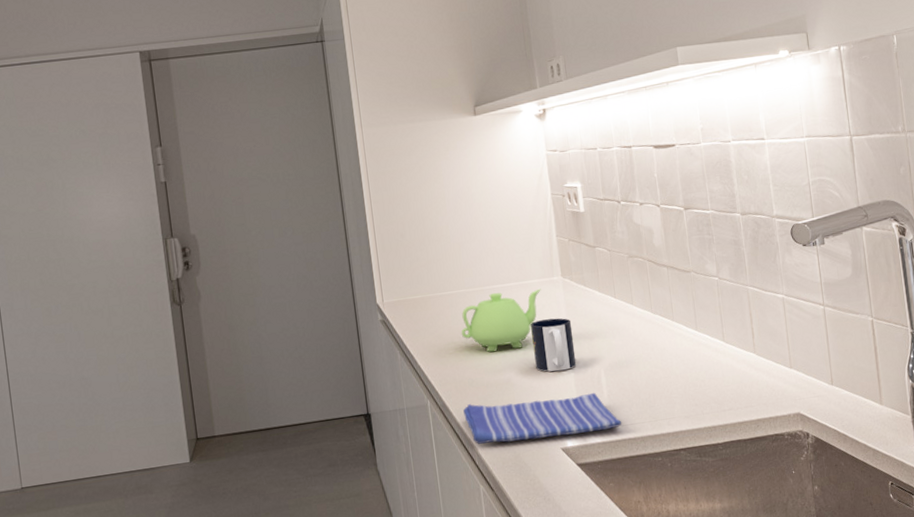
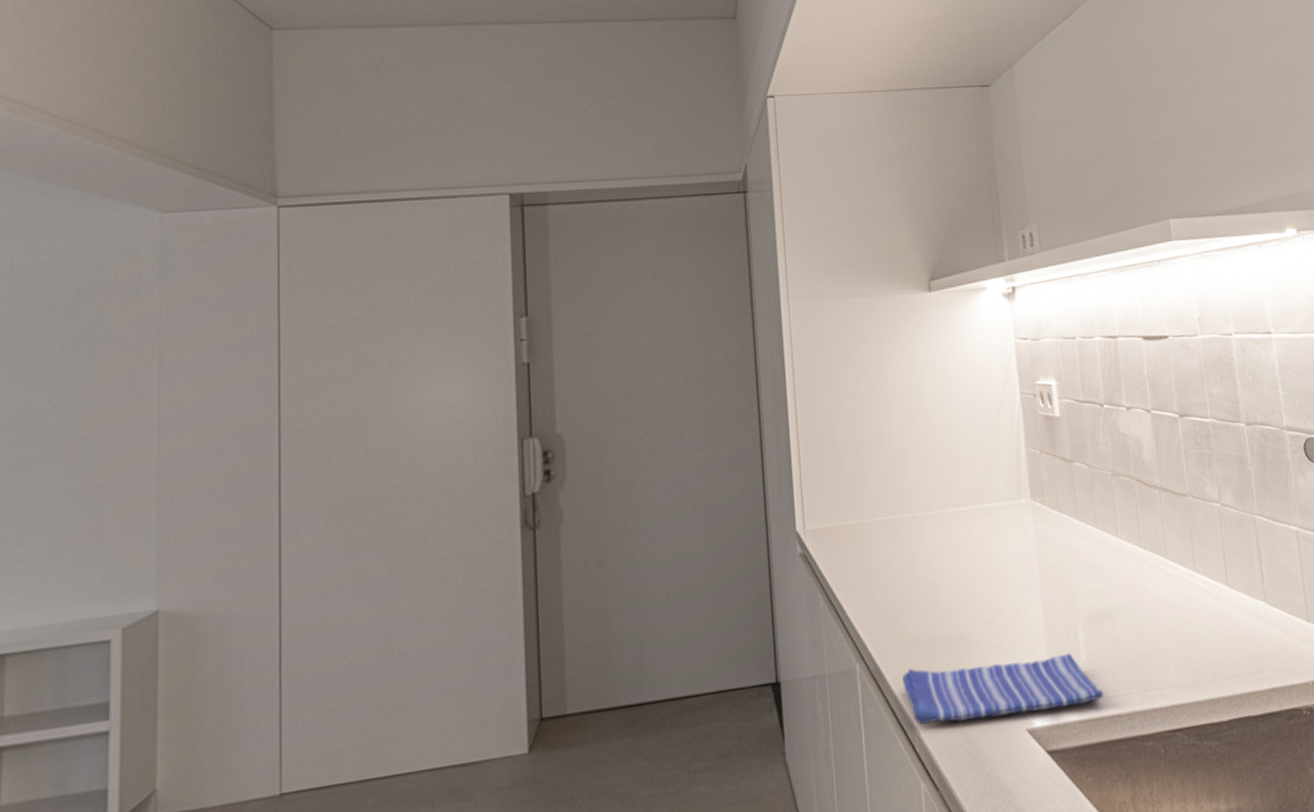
teakettle: present [461,288,541,353] -> none [903,514,1005,599]
mug: present [531,318,577,372] -> none [991,553,1048,625]

